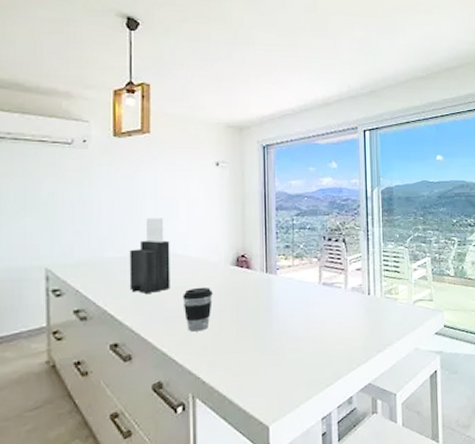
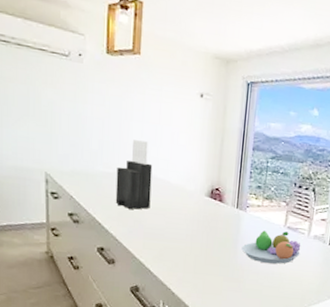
coffee cup: present [182,286,213,332] -> none [160,211,187,250]
fruit bowl: none [276,288,340,328] -> present [241,230,301,264]

